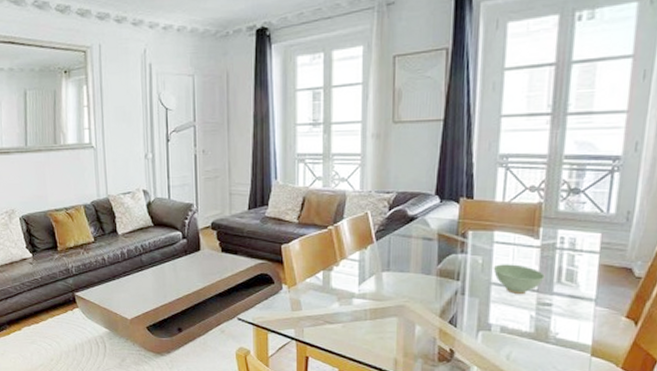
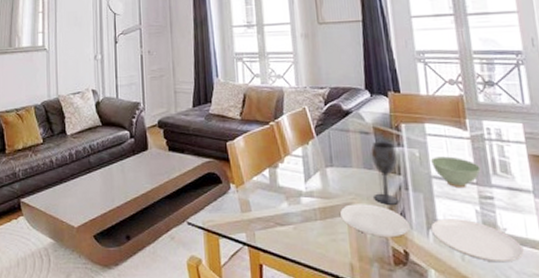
plate: none [391,306,460,338] -> present [340,204,410,238]
wine glass: none [428,247,459,308] -> present [370,141,399,205]
plate: none [480,322,572,363] -> present [430,219,524,263]

